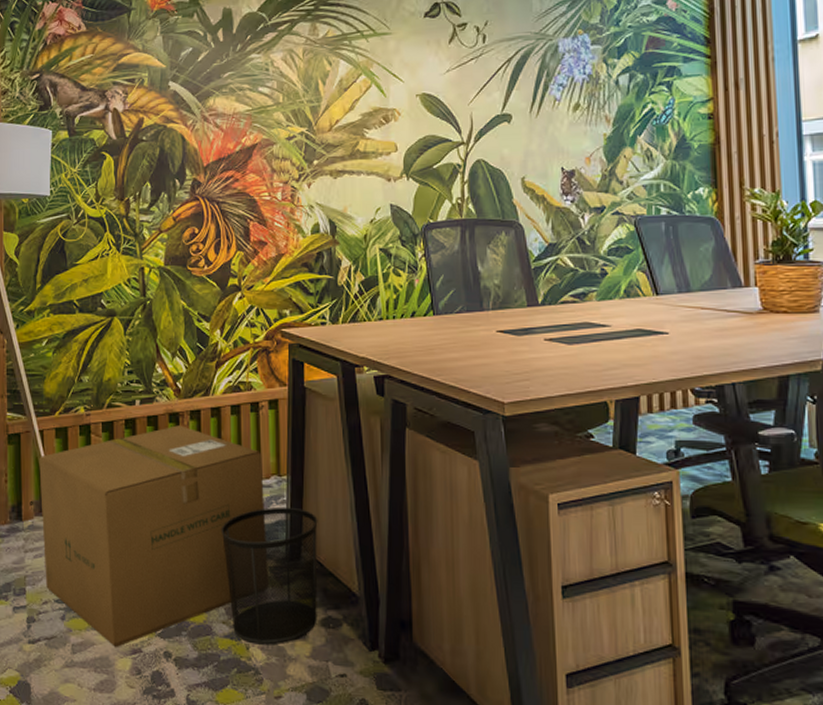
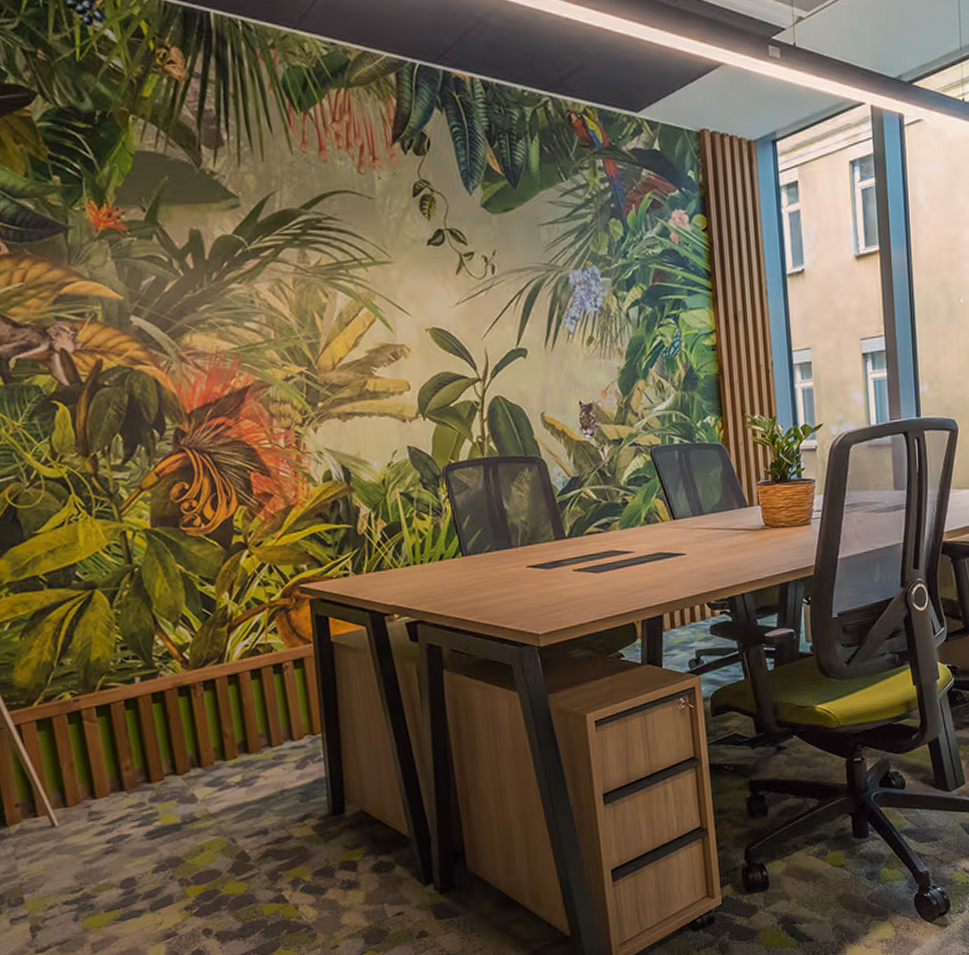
box: present [39,425,269,647] -> none [19,698,313,936]
waste bin: present [221,506,318,645] -> none [253,763,368,903]

